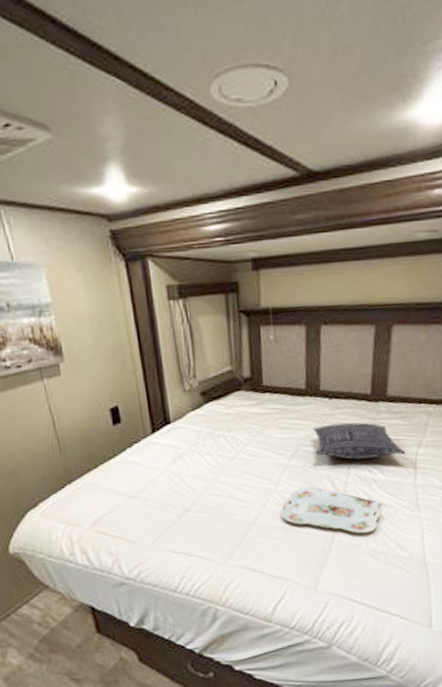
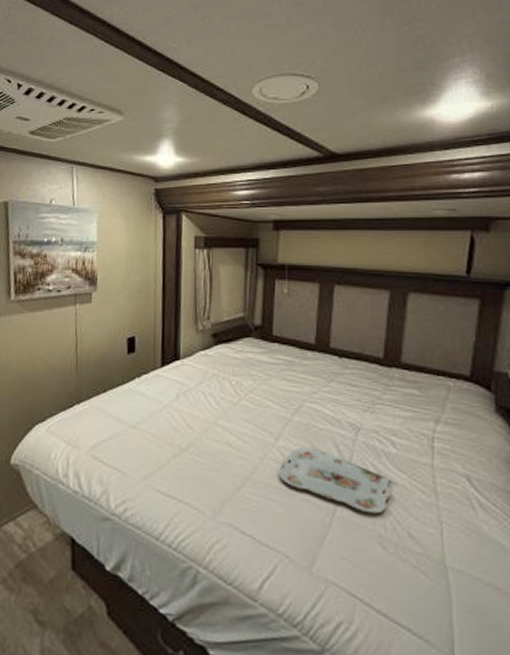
pillow: present [313,422,405,460] -> none [319,383,421,429]

